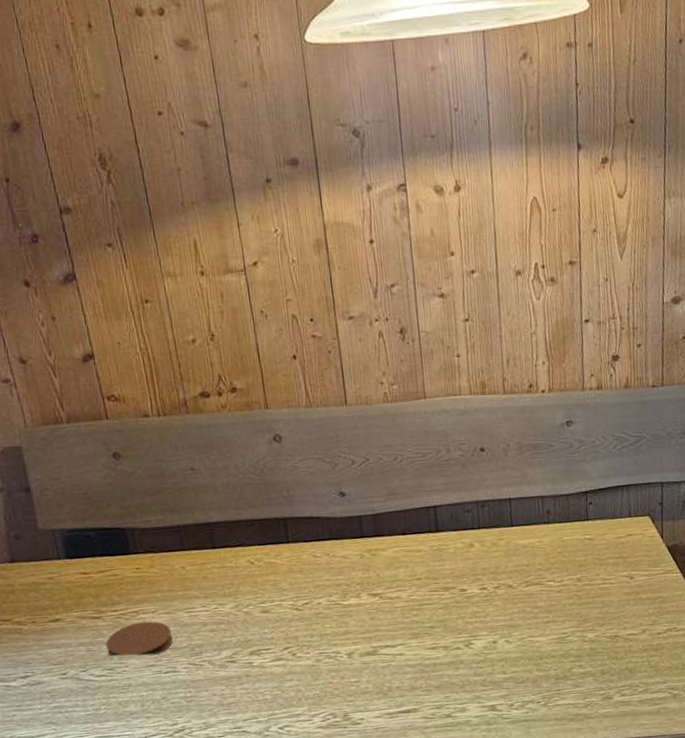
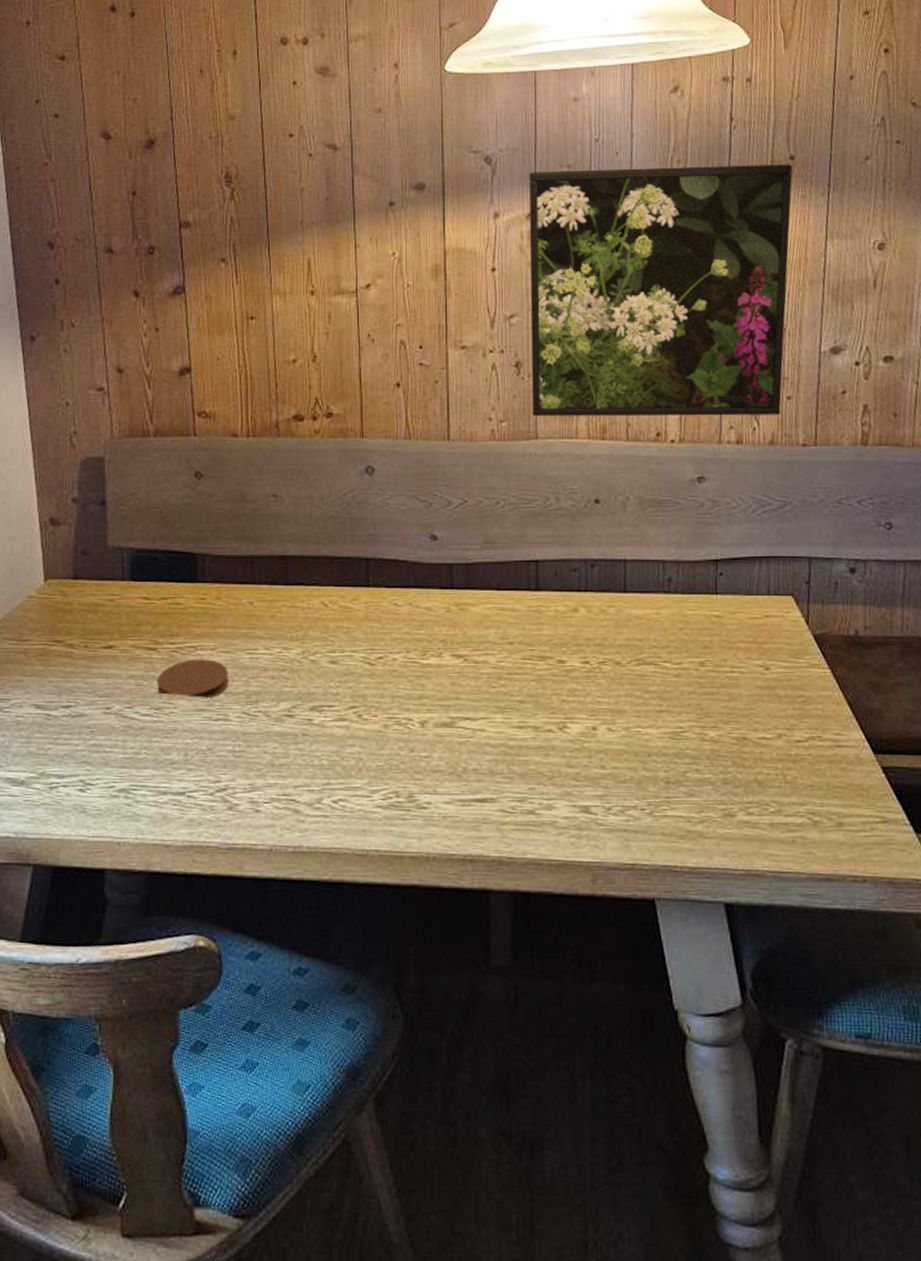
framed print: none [396,127,633,378] -> present [529,164,793,417]

